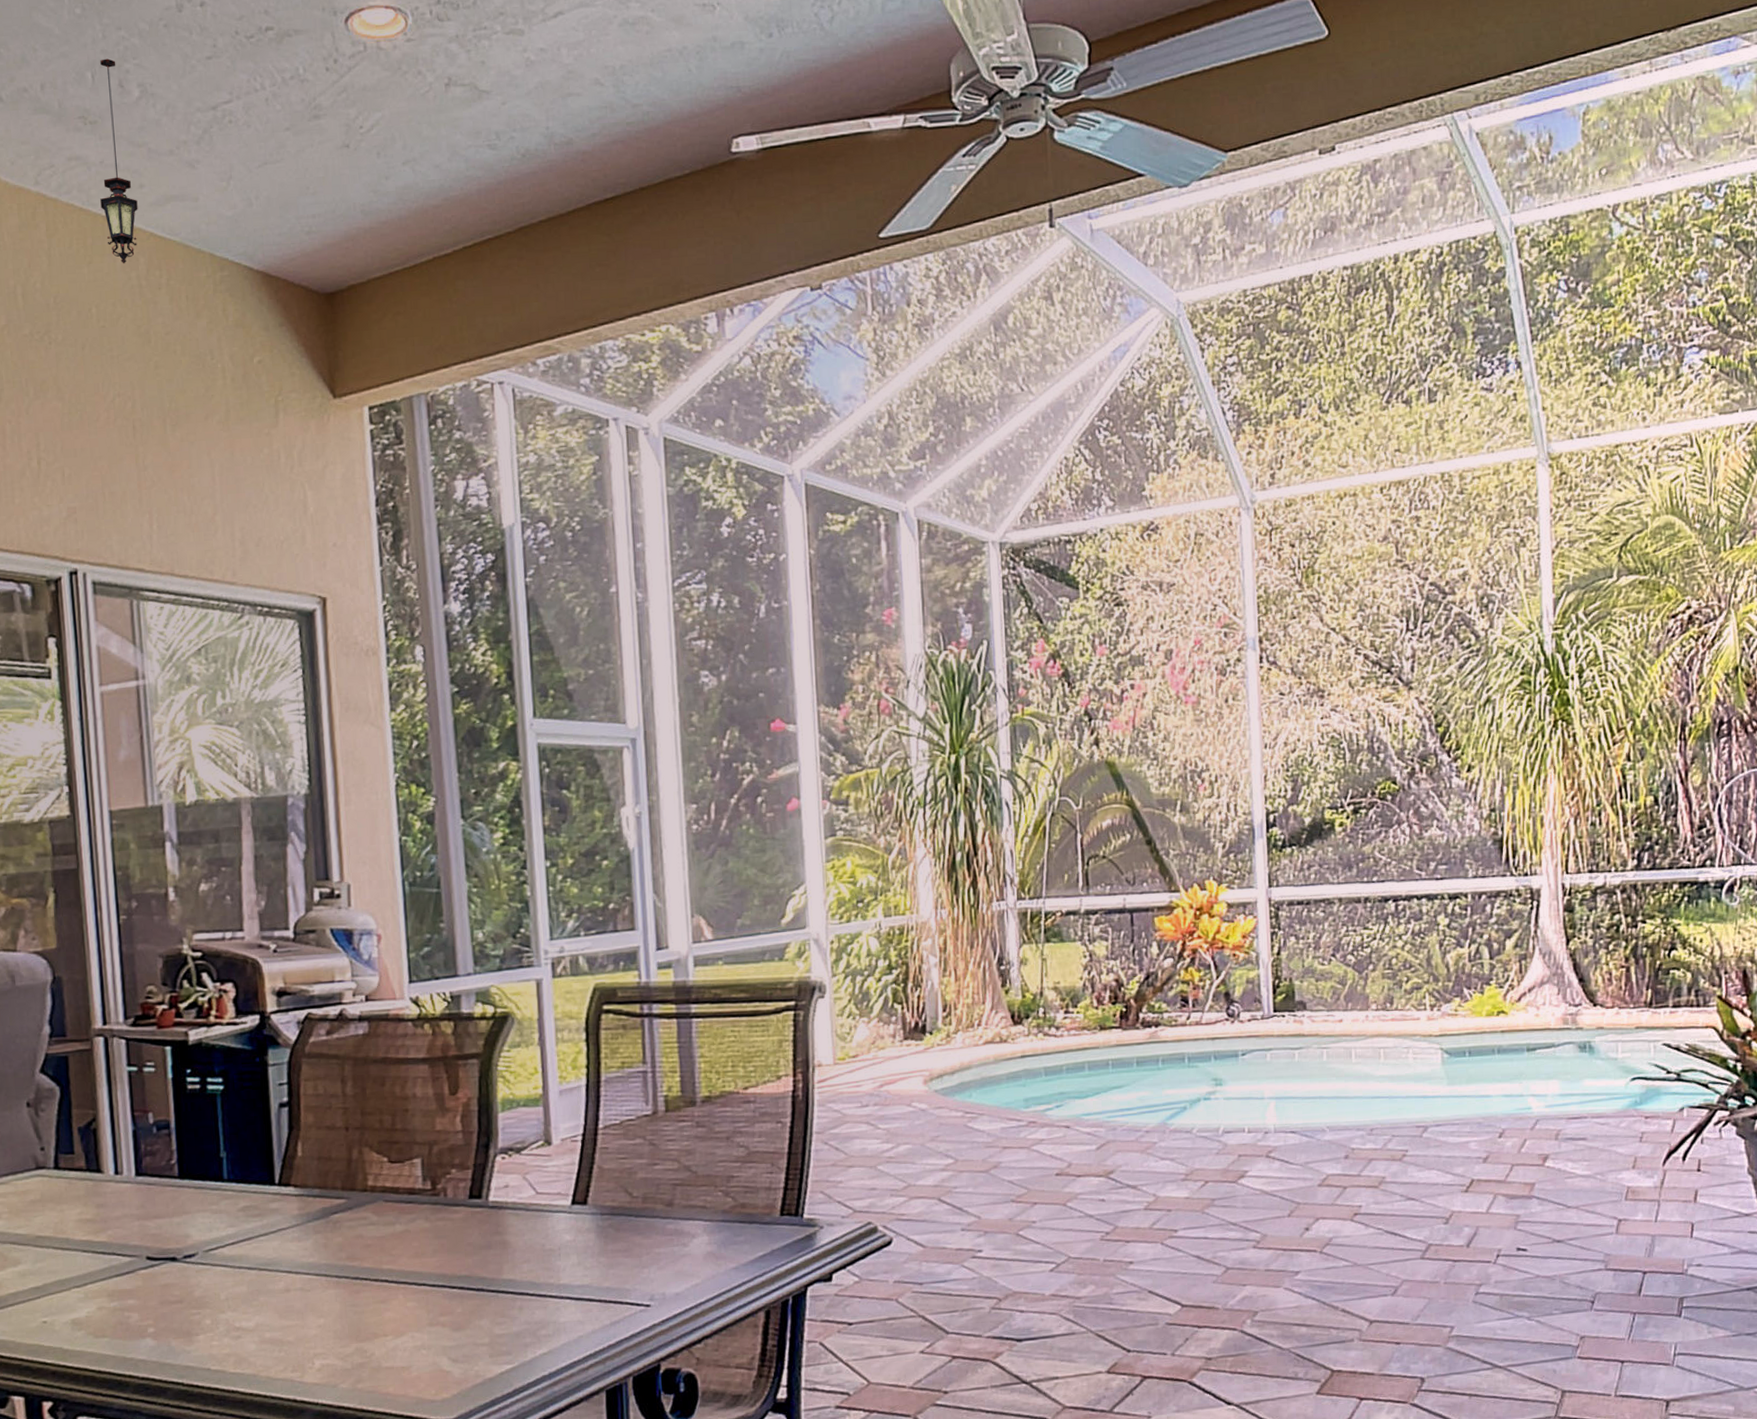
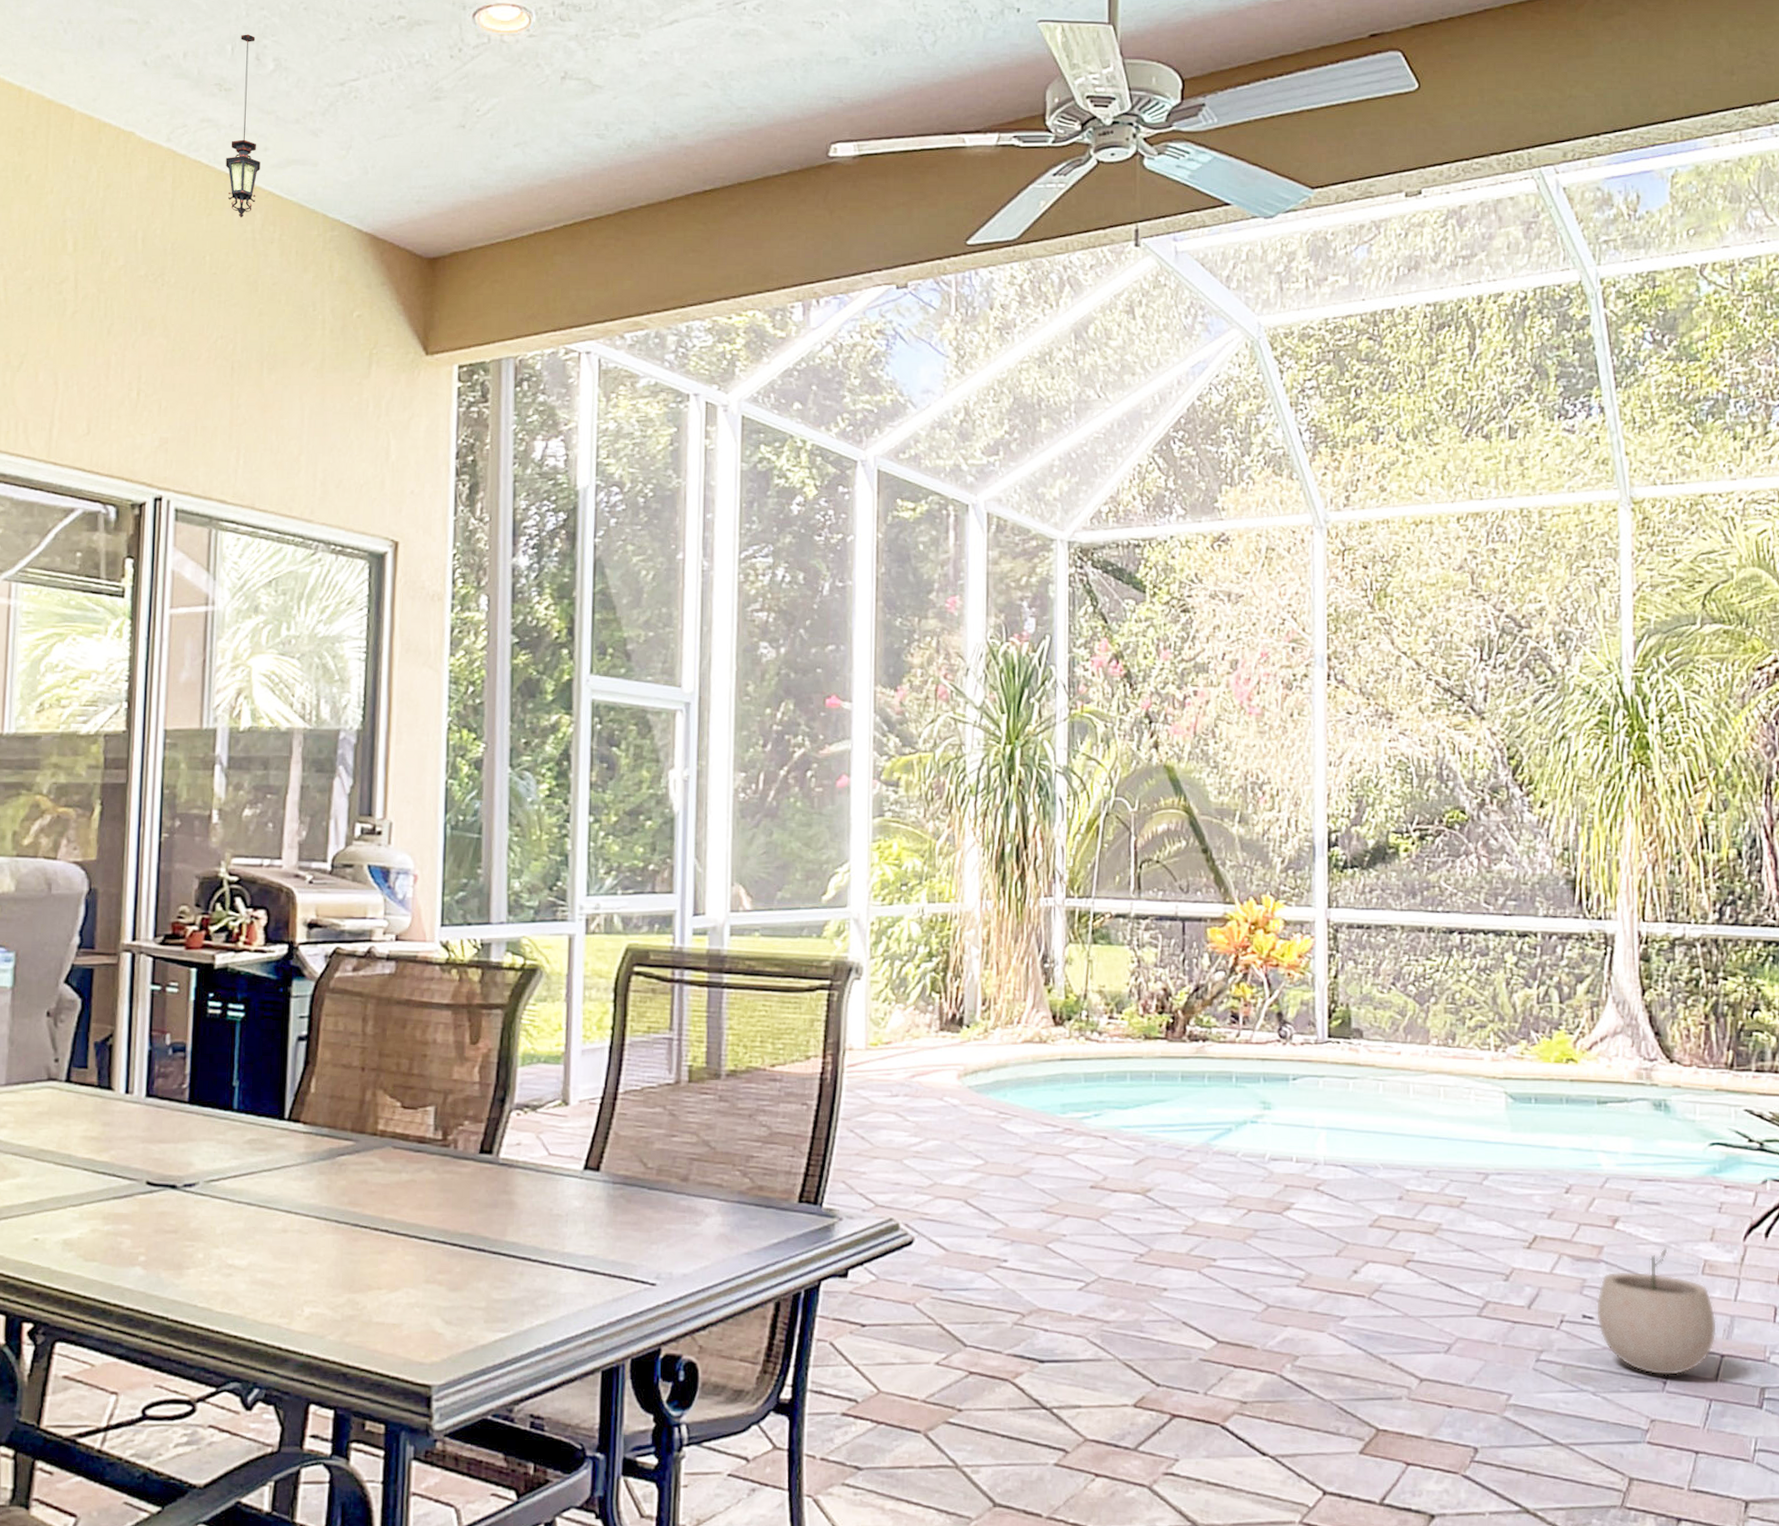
plant pot: none [1528,1178,1639,1296] -> present [1595,1246,1717,1376]

